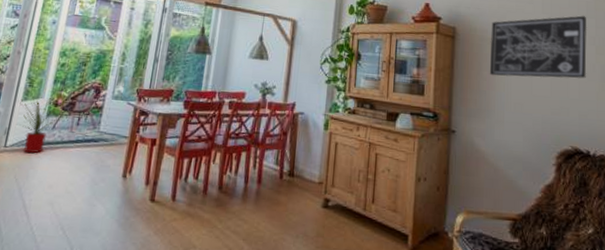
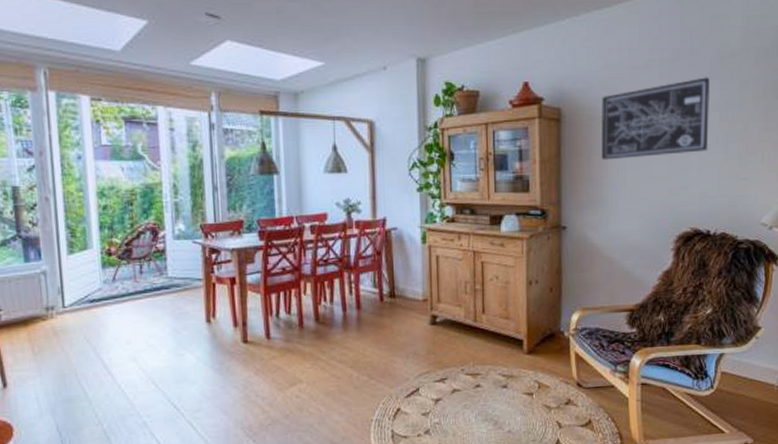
house plant: present [19,95,65,154] -> none [65,244,122,311]

